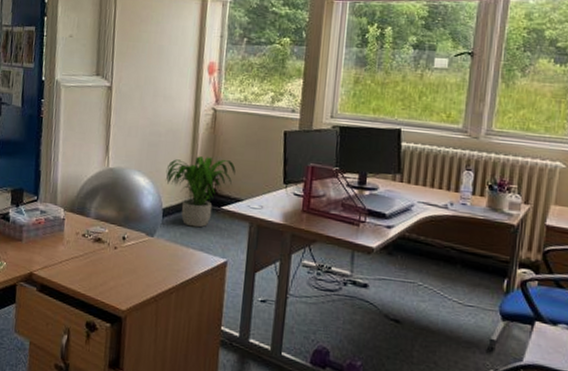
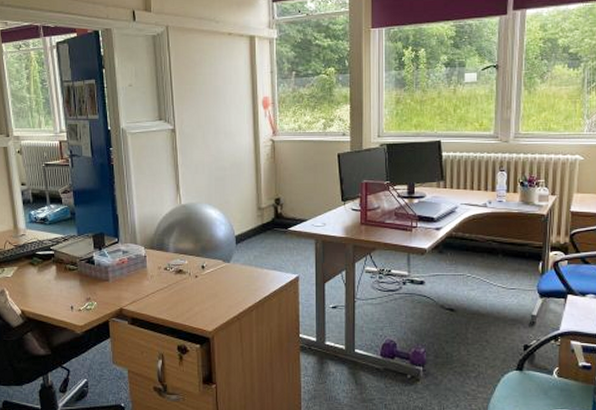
potted plant: present [165,156,236,228] -> none [234,185,298,249]

